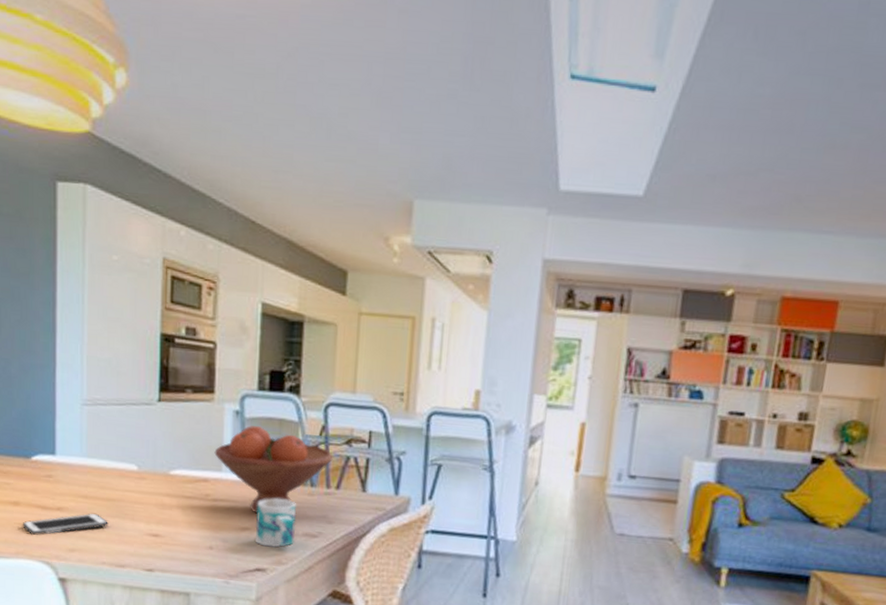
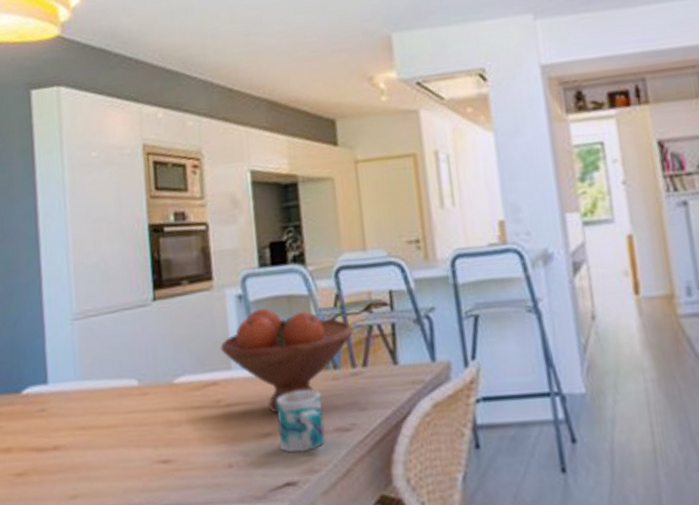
cell phone: present [22,513,108,535] -> none [16,446,112,485]

